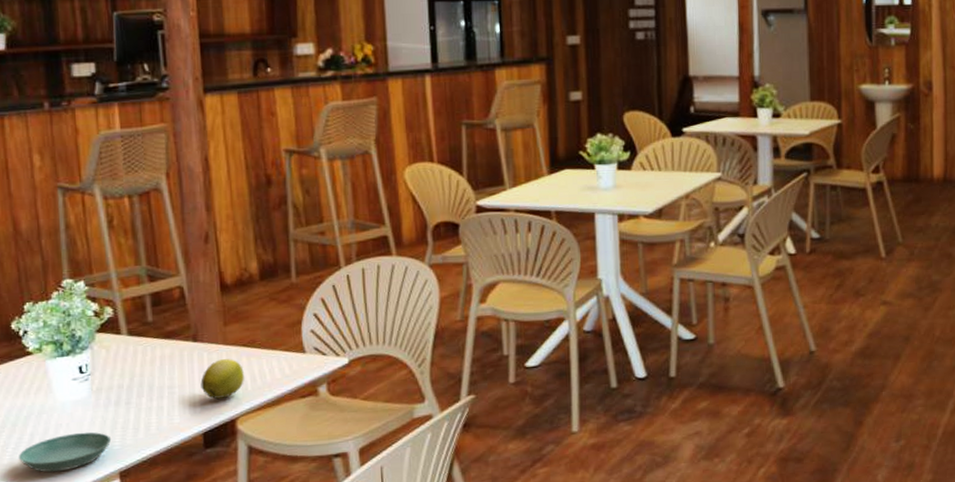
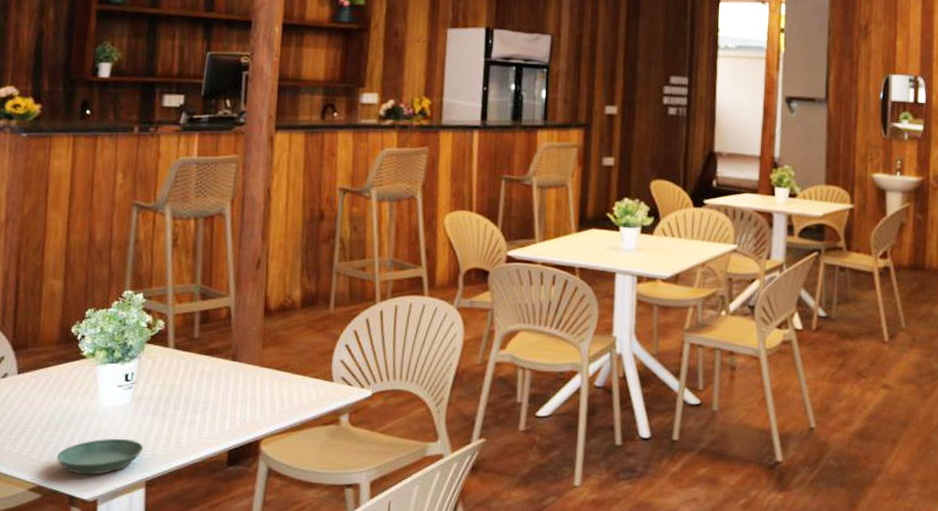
apple: present [200,359,244,399] -> none [233,380,274,418]

